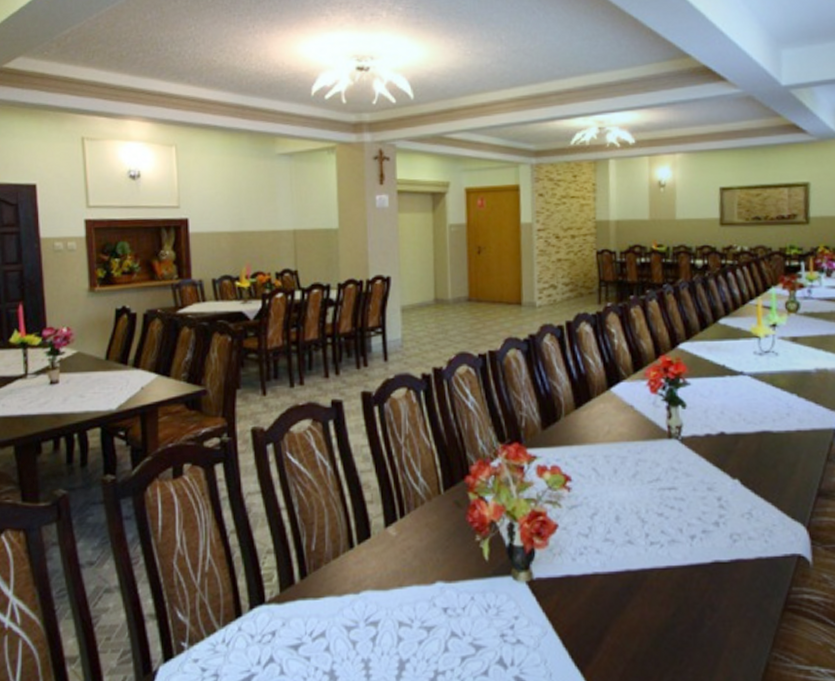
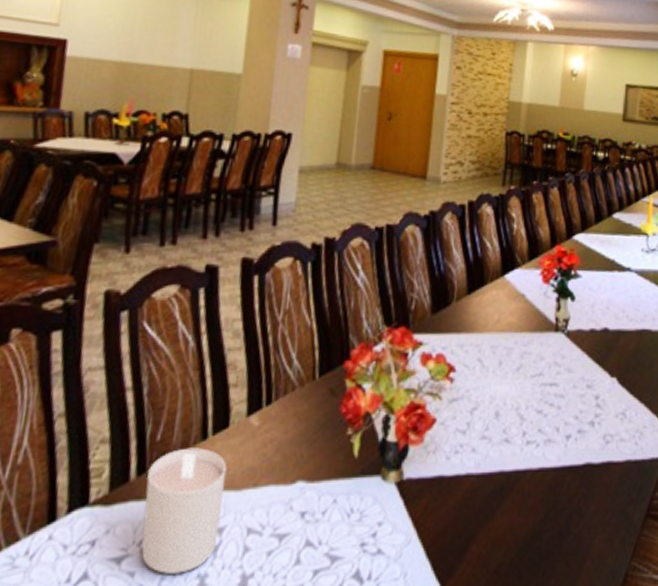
candle: none [309,555,375,658] -> present [141,448,227,574]

